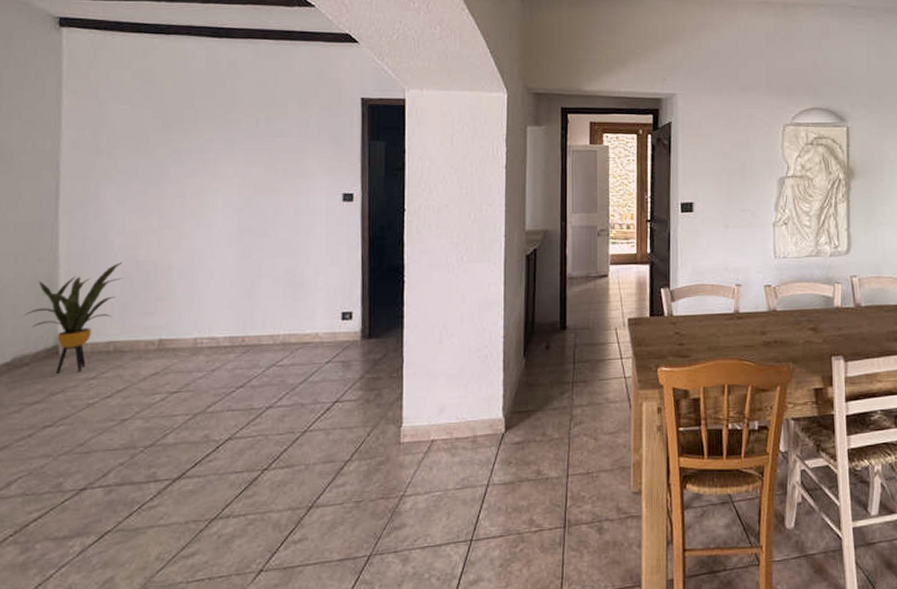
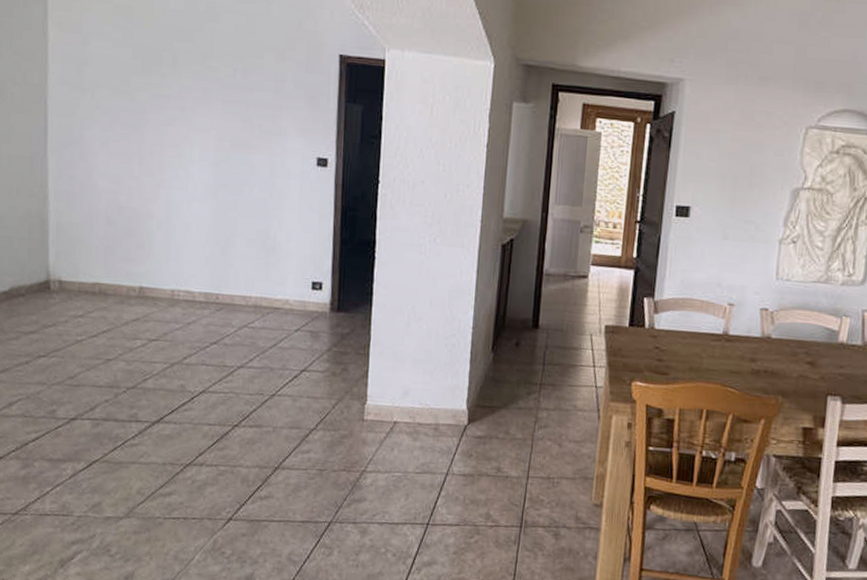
house plant: present [25,262,123,373] -> none [19,205,106,309]

